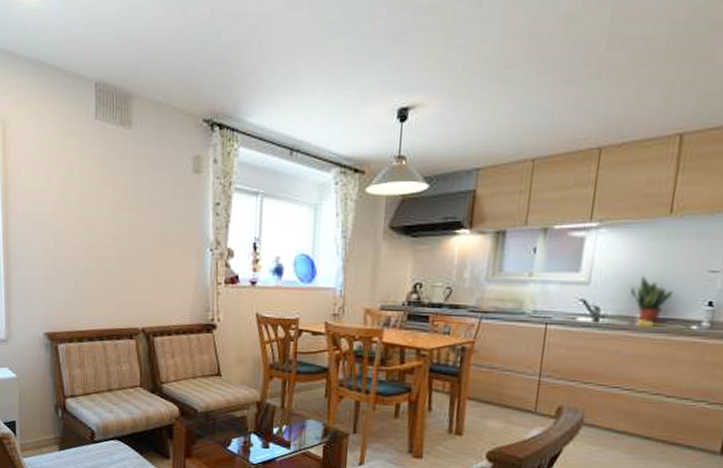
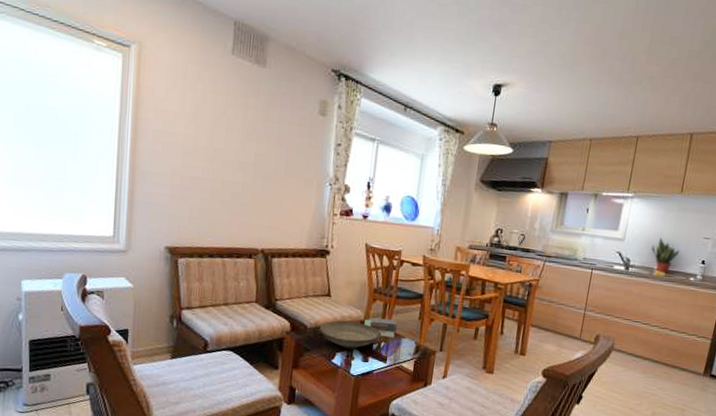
decorative bowl: none [211,402,282,434] -> present [319,320,382,349]
books: none [262,397,300,422] -> present [364,317,397,340]

